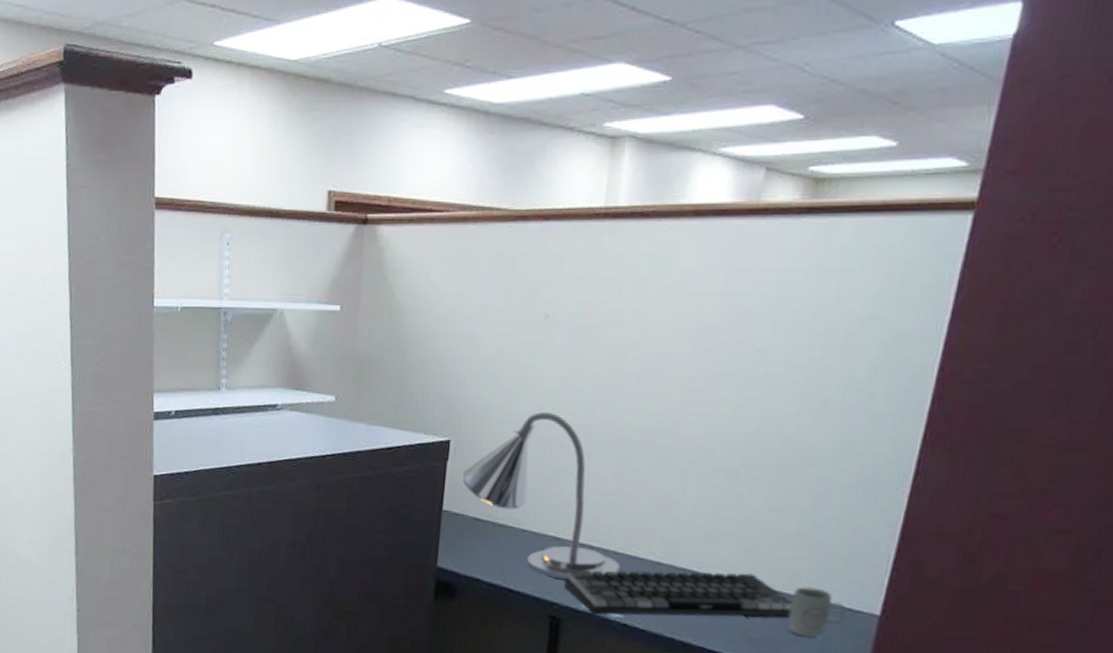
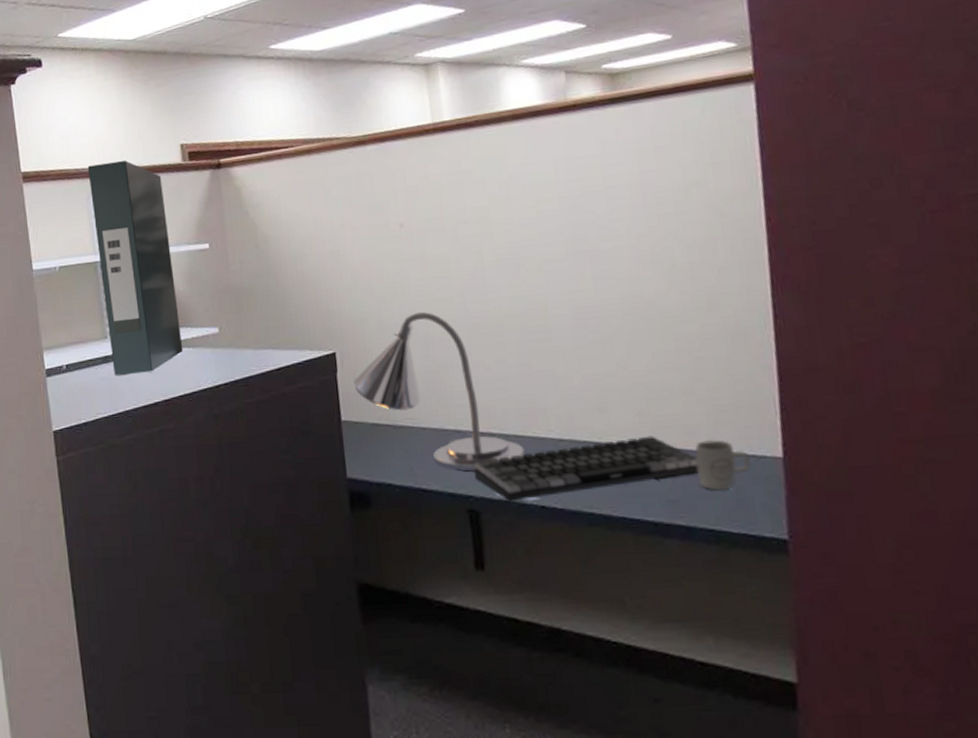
binder: none [222,199,302,431] -> present [87,160,184,375]

